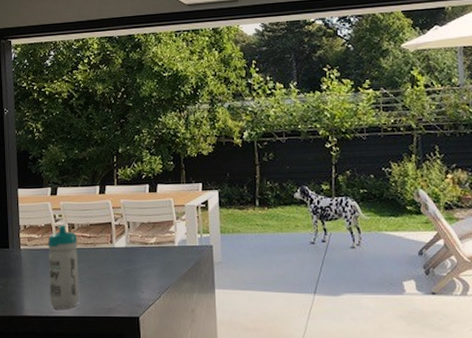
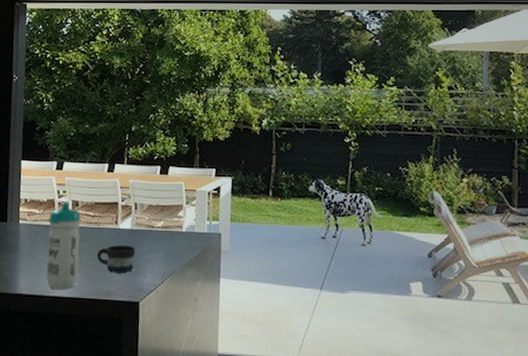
mug: none [96,262,132,291] -> present [97,244,136,274]

